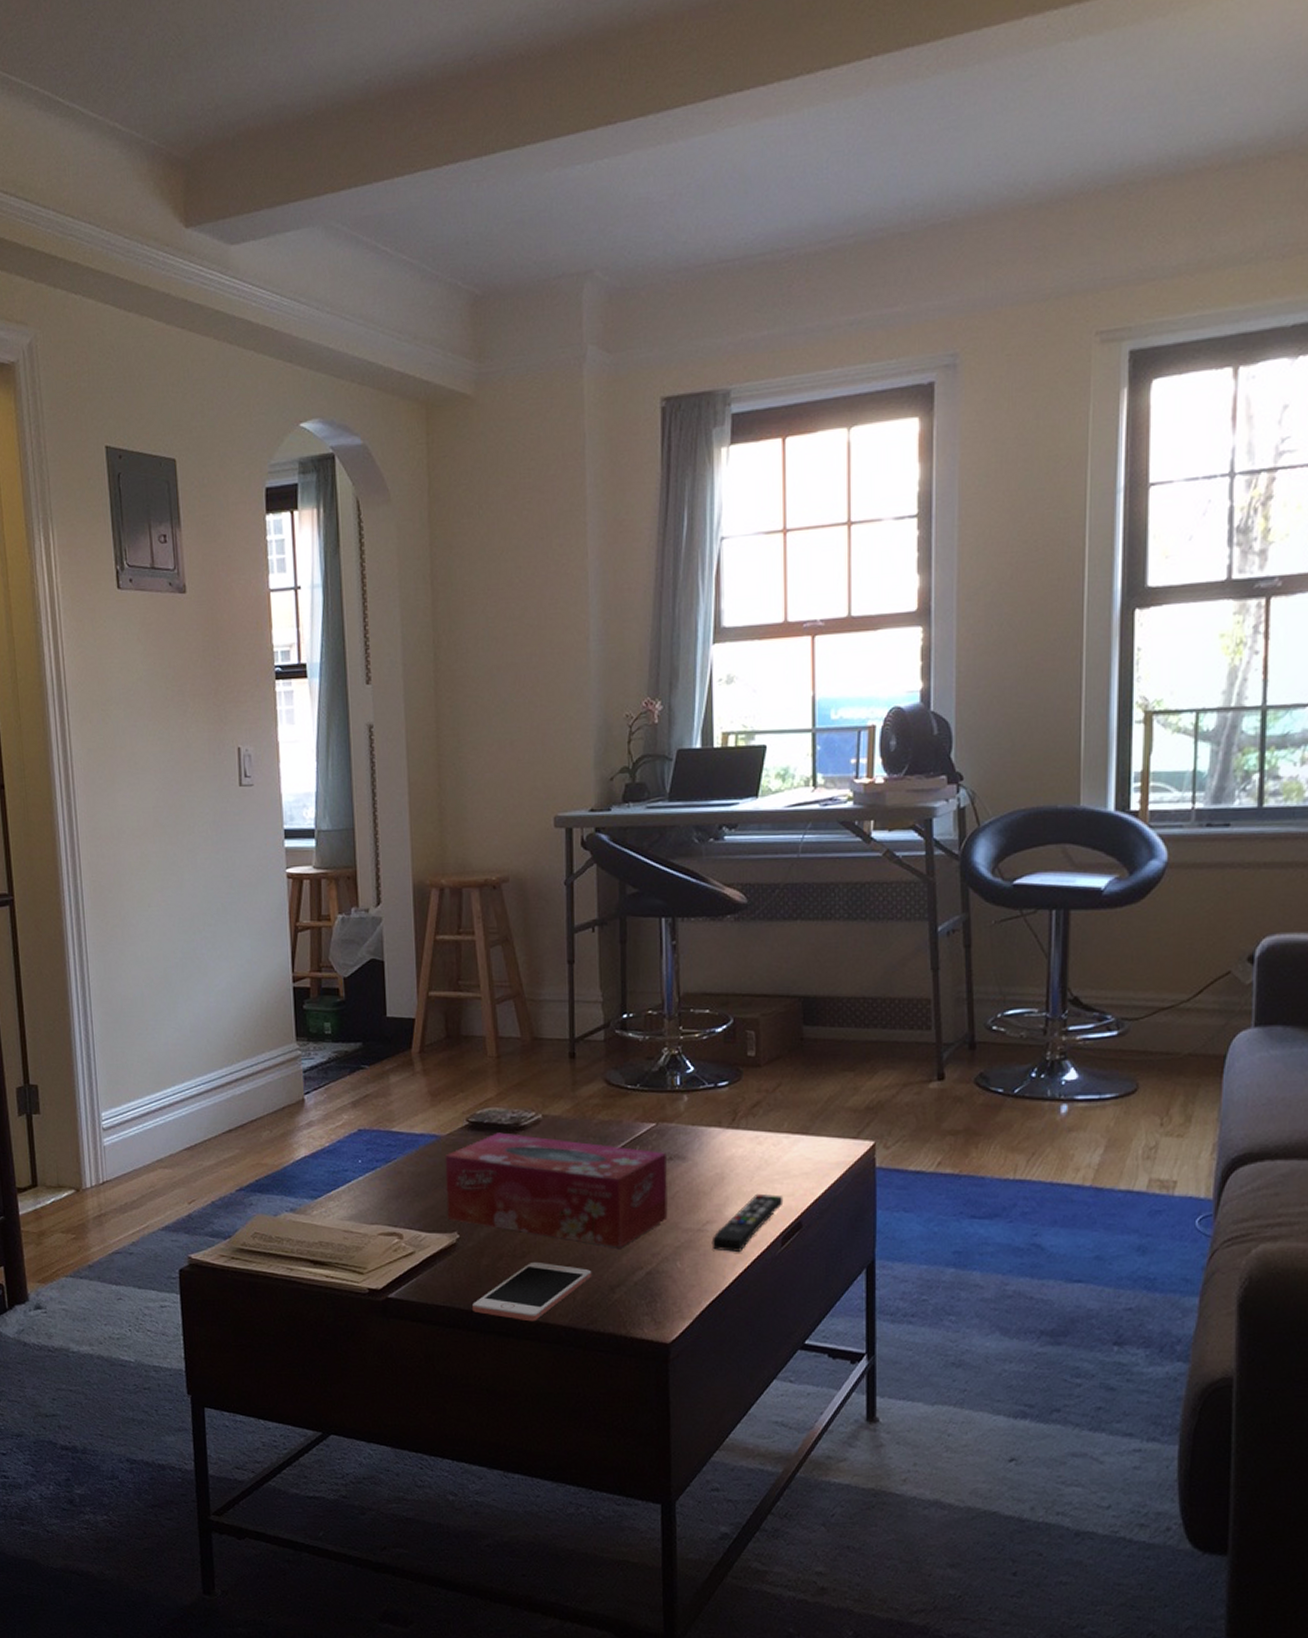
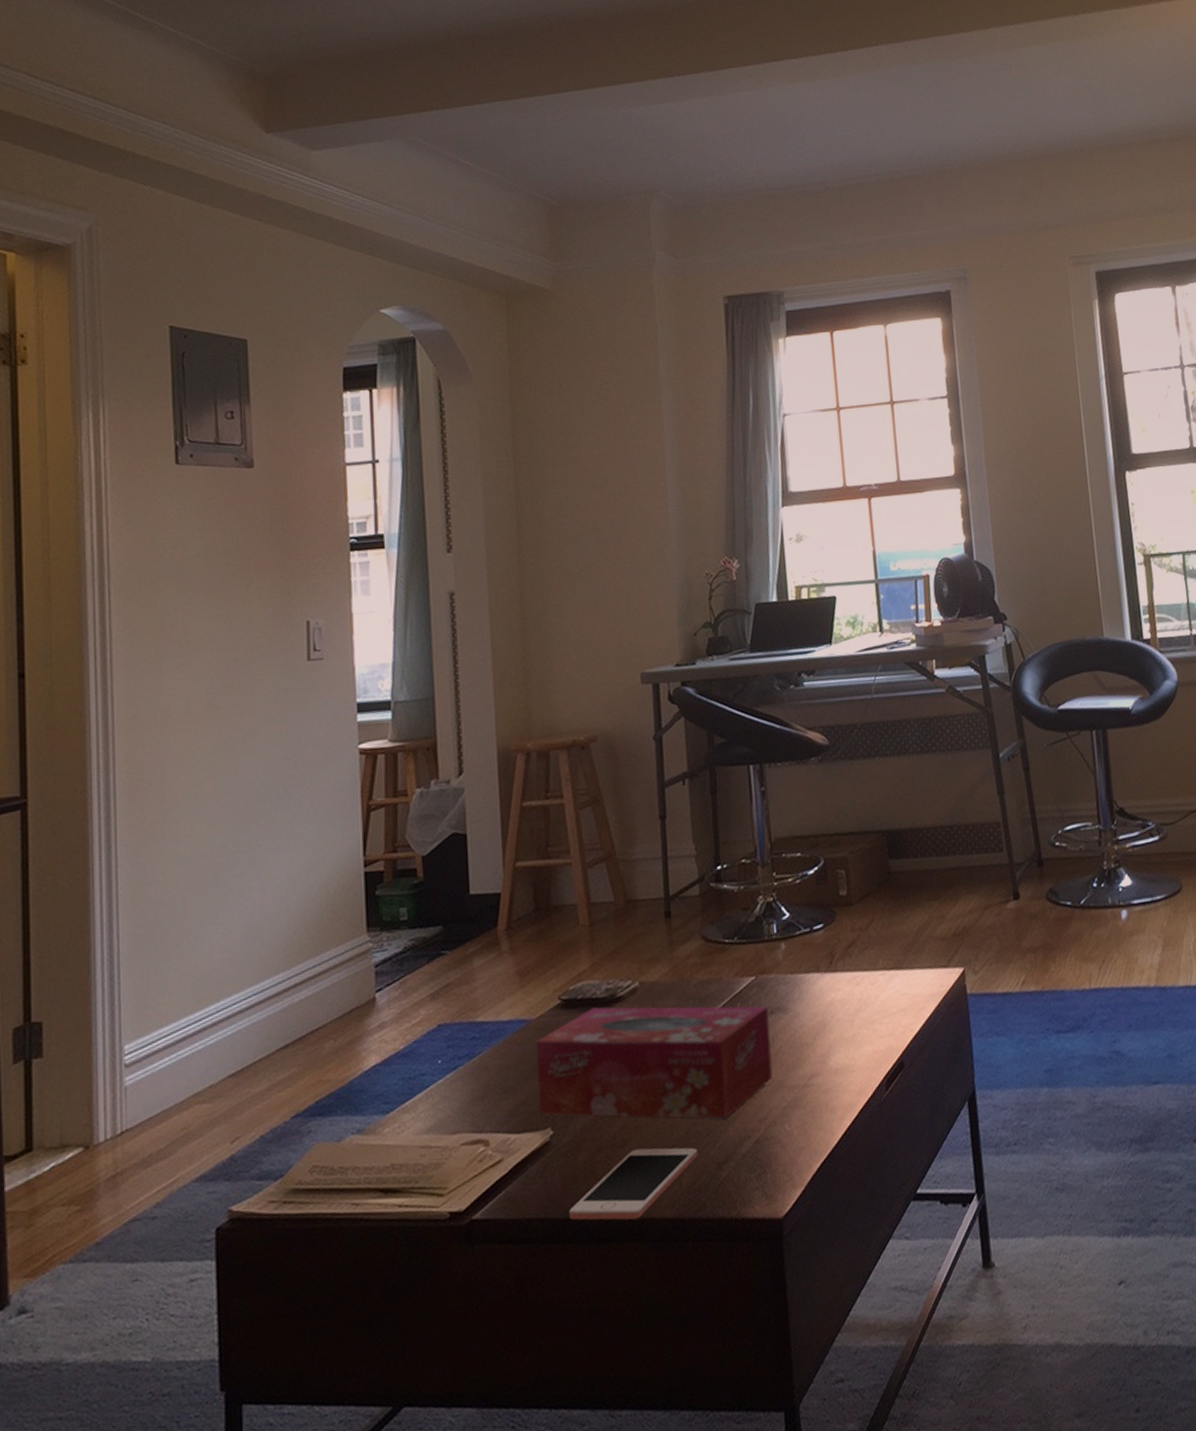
remote control: present [711,1193,784,1253] -> none [818,1036,885,1105]

